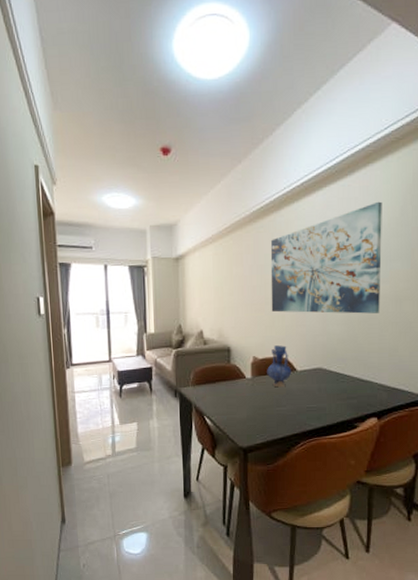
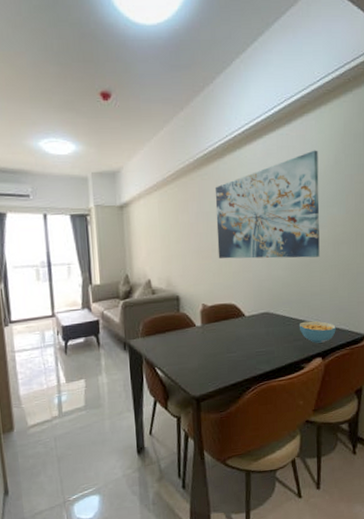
vase: present [267,345,292,388] -> none [216,291,241,334]
cereal bowl: none [353,379,394,403] -> present [299,320,336,343]

